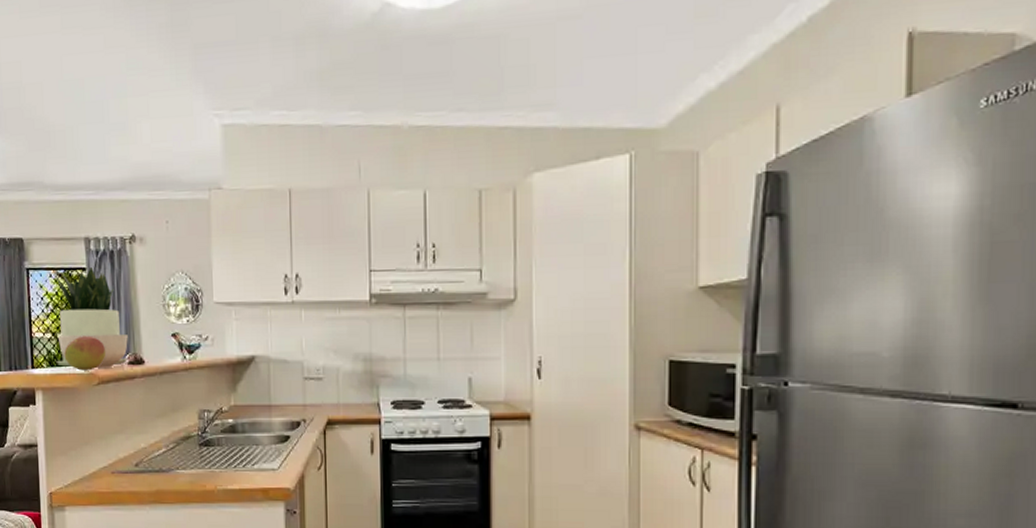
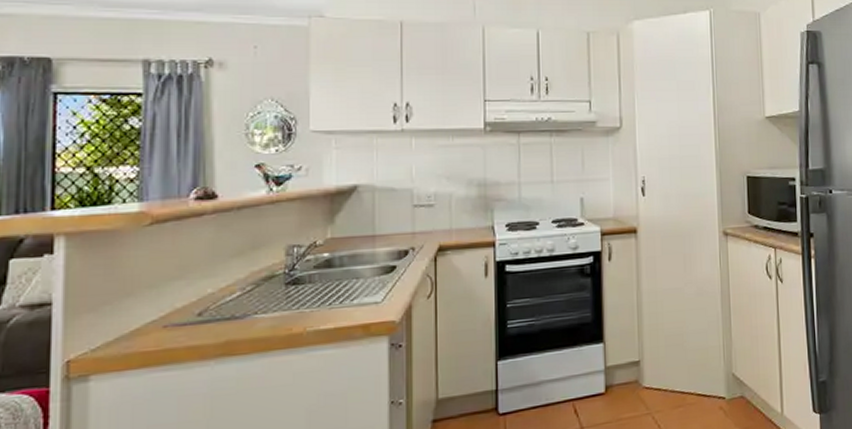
planter: present [53,267,127,367] -> none [90,93,194,206]
bowl: present [57,333,128,369] -> none [94,166,196,207]
fruit: present [64,335,106,371] -> none [103,169,165,210]

